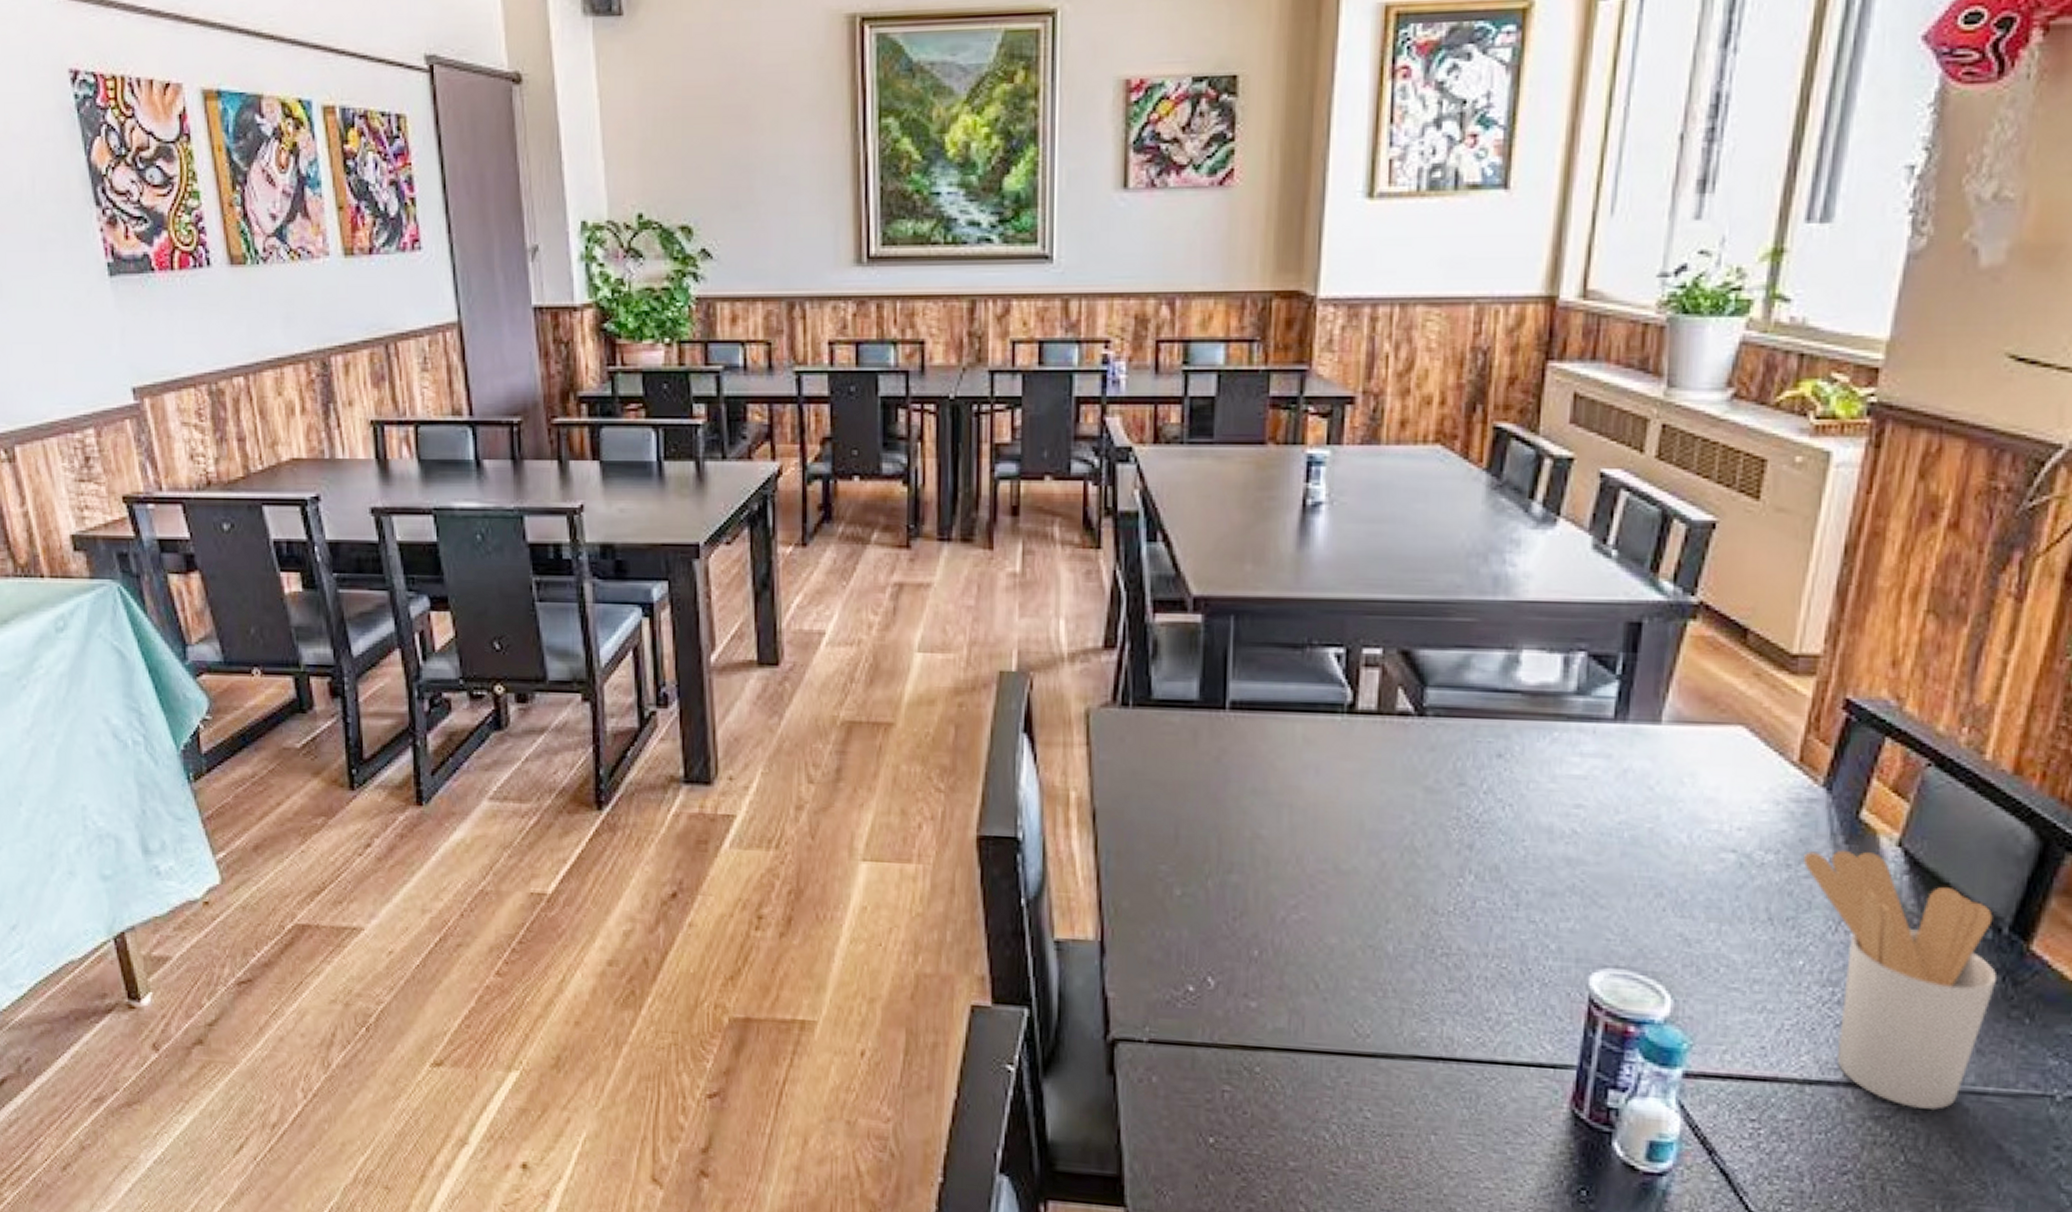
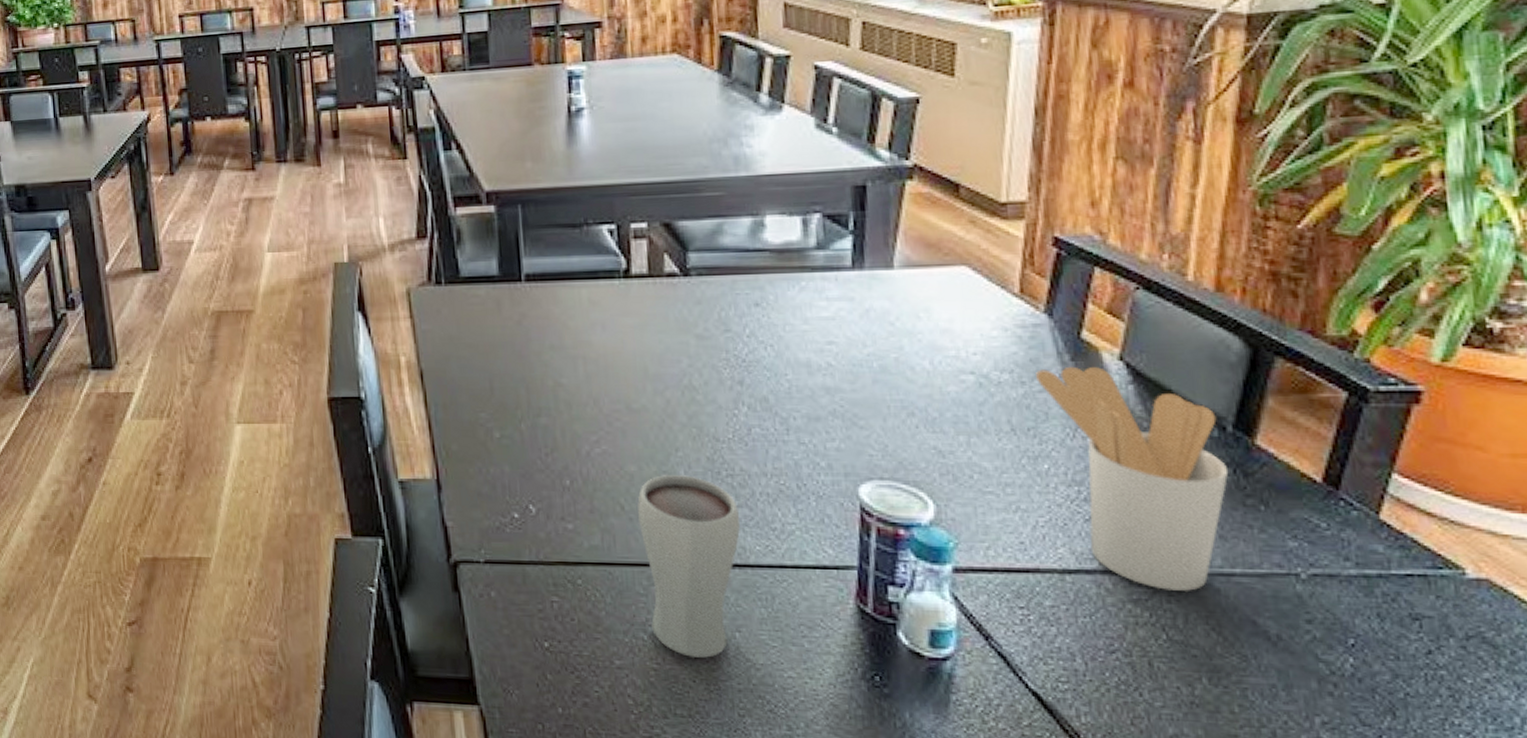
drinking glass: none [1334,950,1450,1163] -> present [637,474,740,659]

